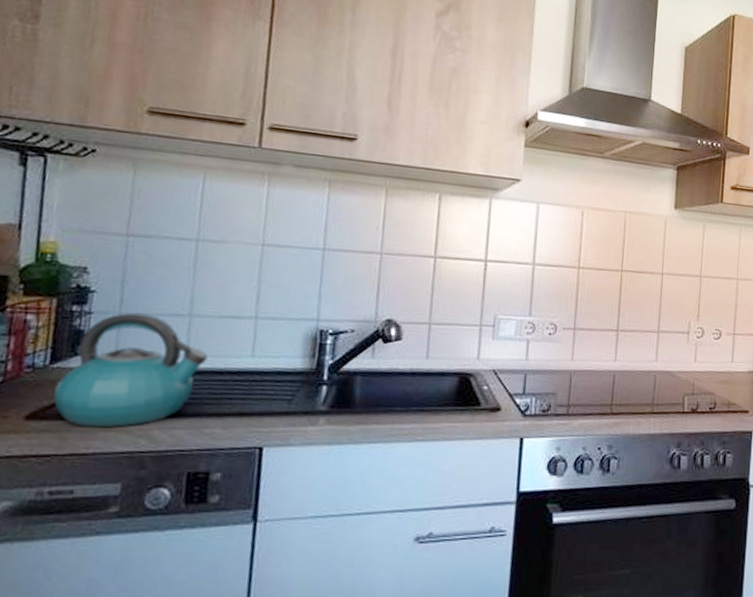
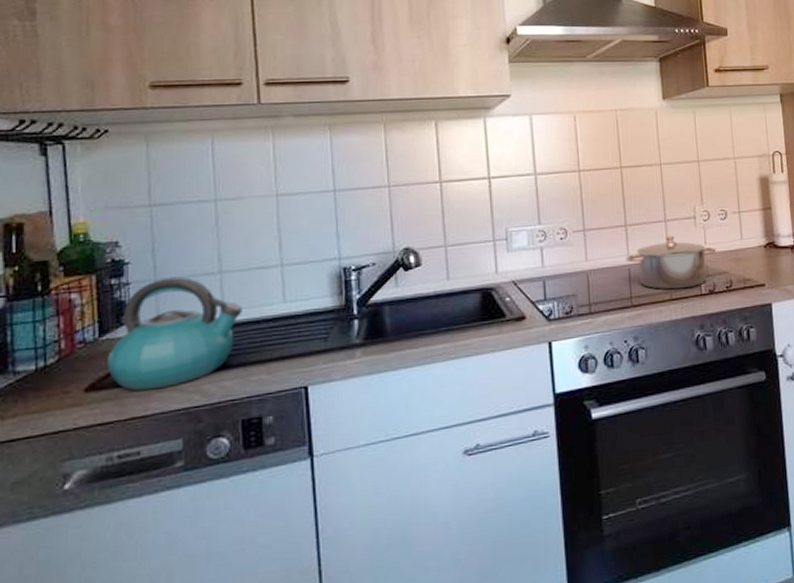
cooking pot: none [612,347,706,404] -> present [625,235,717,290]

